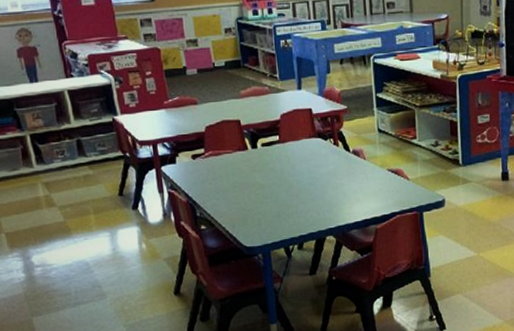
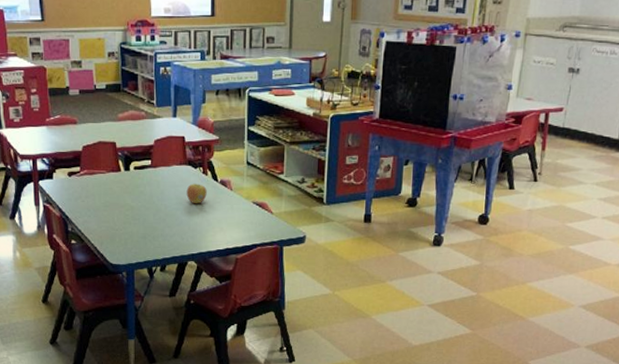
apple: none [318,155,340,176] -> present [186,183,207,203]

